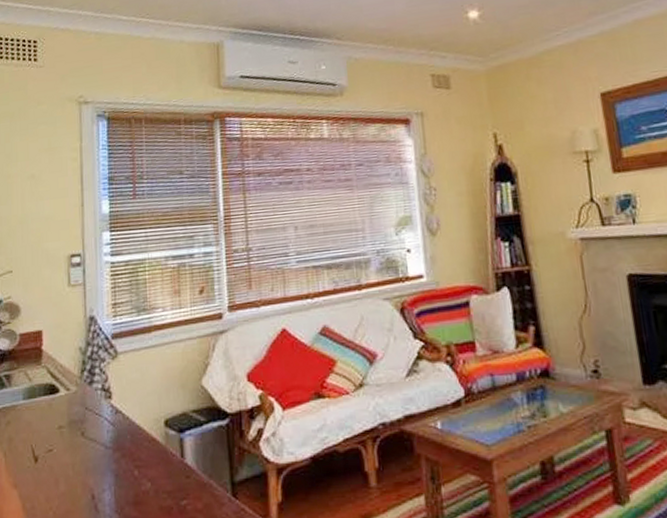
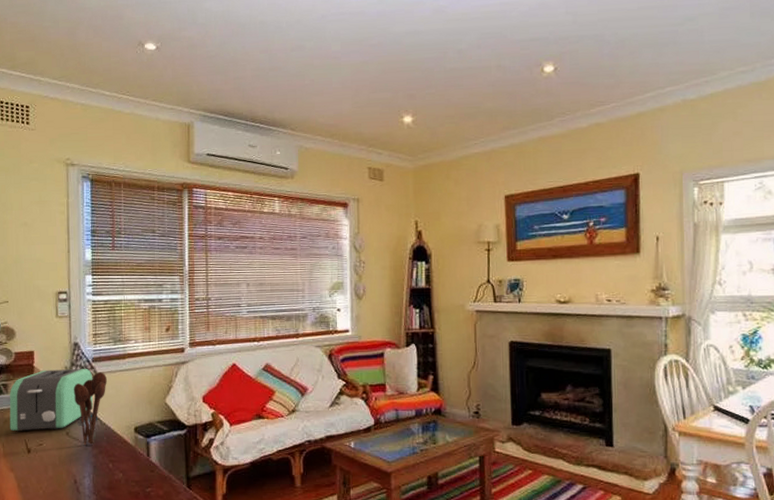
toaster: none [12,347,113,435] -> present [9,368,93,432]
utensil holder: none [89,351,130,448] -> present [73,372,107,446]

